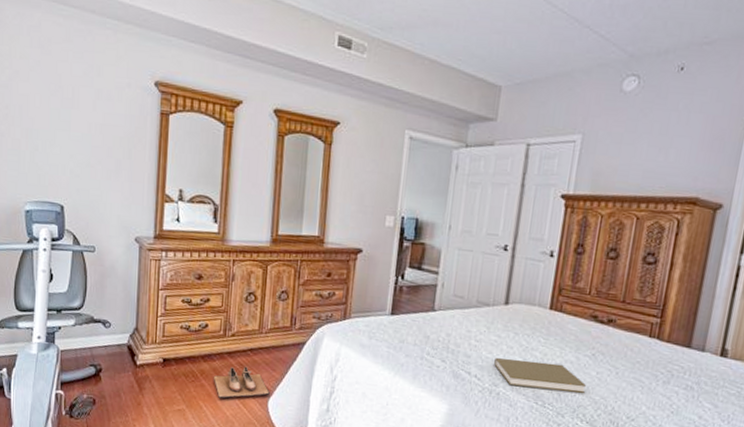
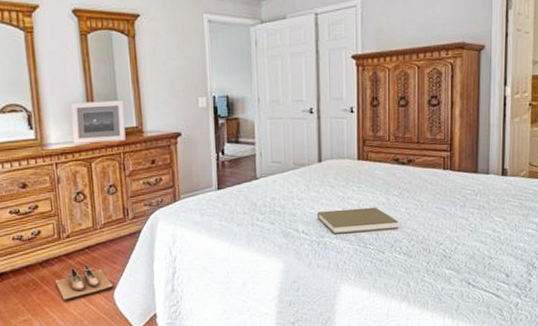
picture frame: none [253,202,310,249] -> present [71,100,126,145]

